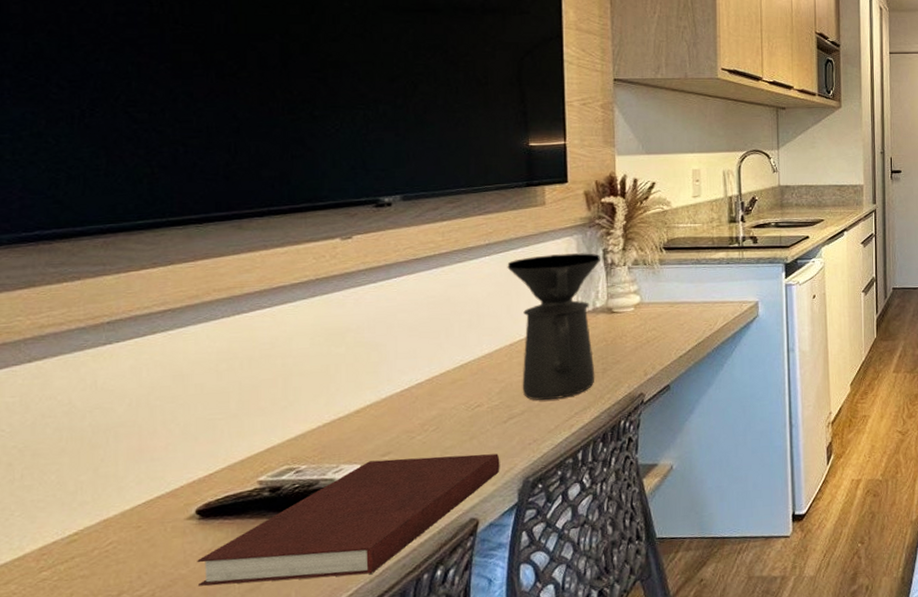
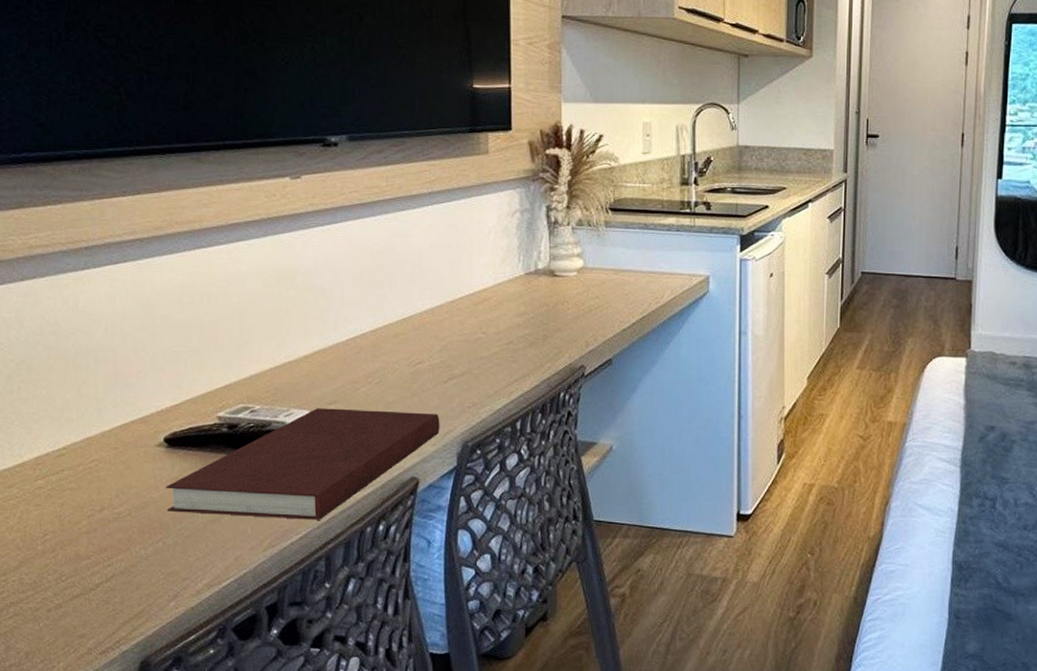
coffee maker: present [507,253,601,401] -> none [449,208,545,364]

